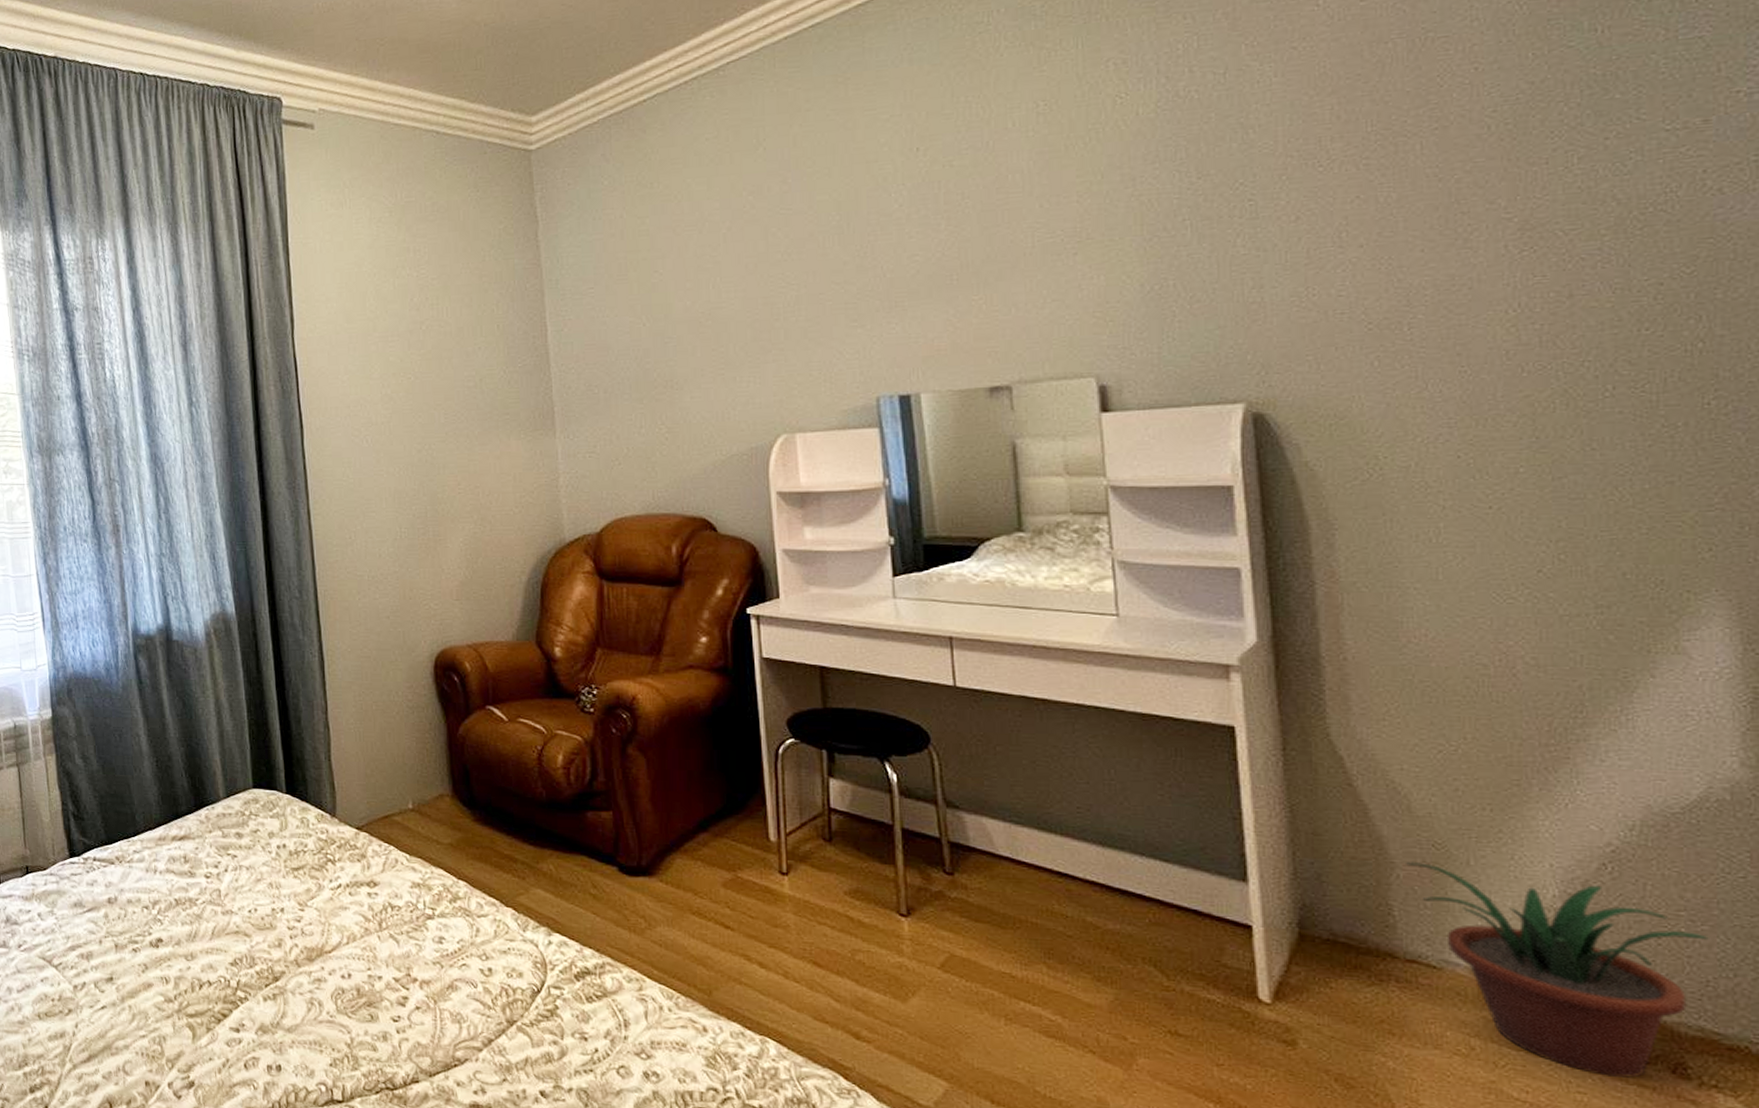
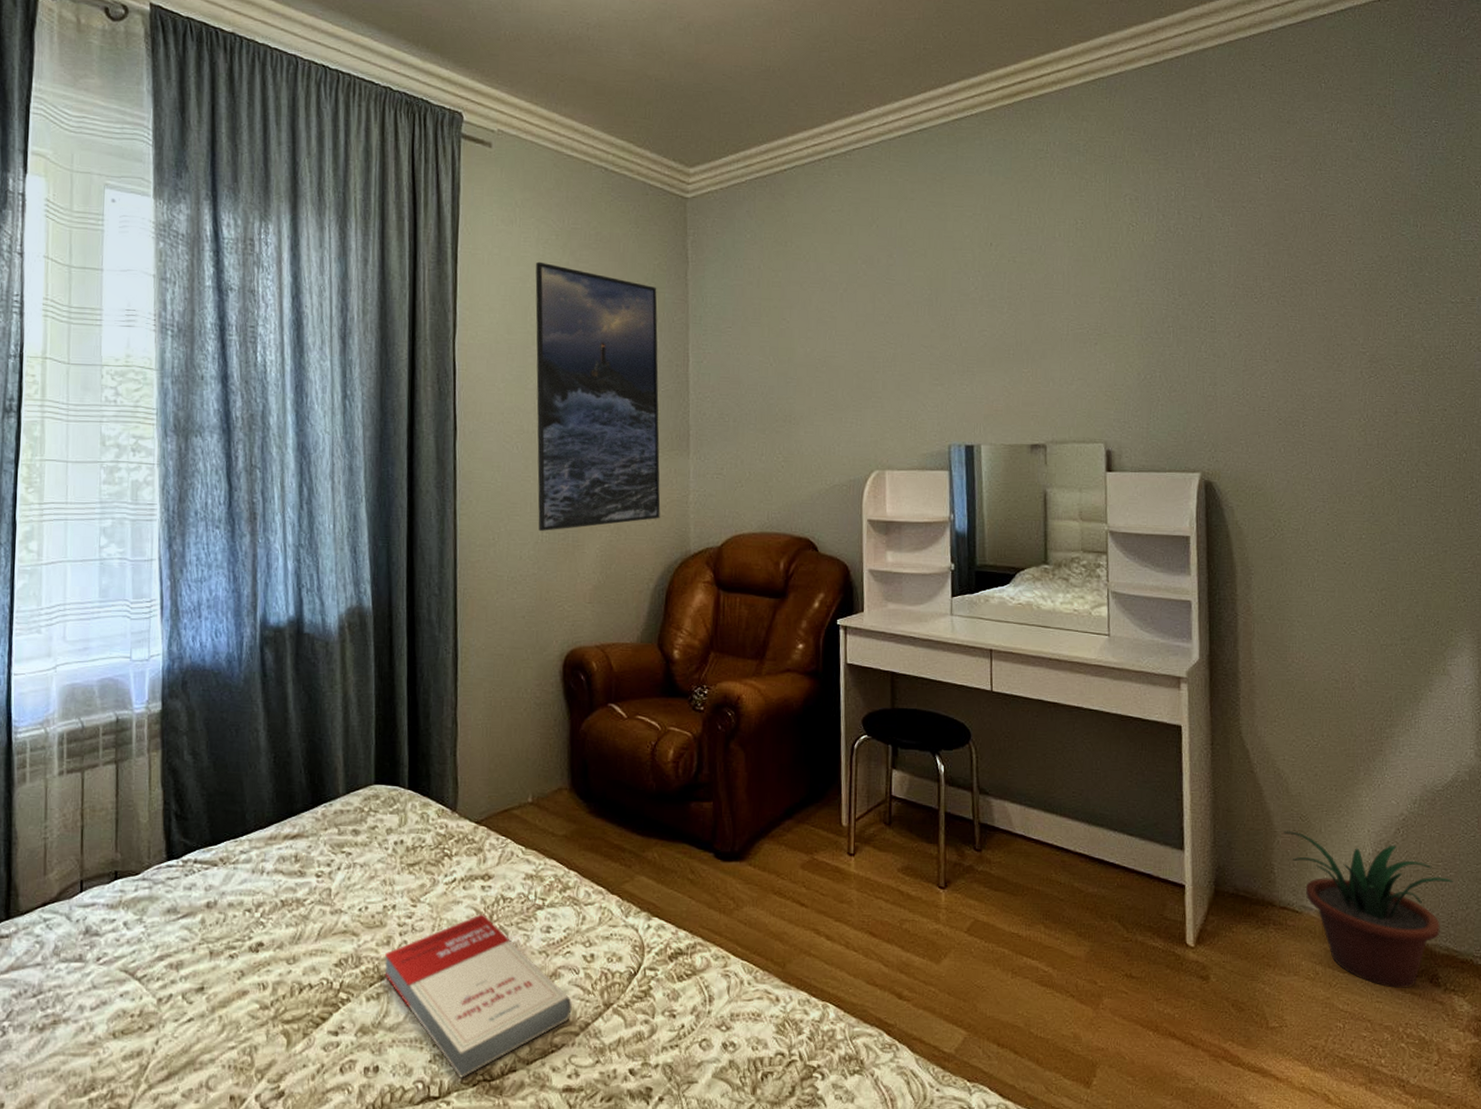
book: none [278,921,473,1084] -> present [384,914,572,1078]
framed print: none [371,242,528,527] -> present [535,261,661,531]

